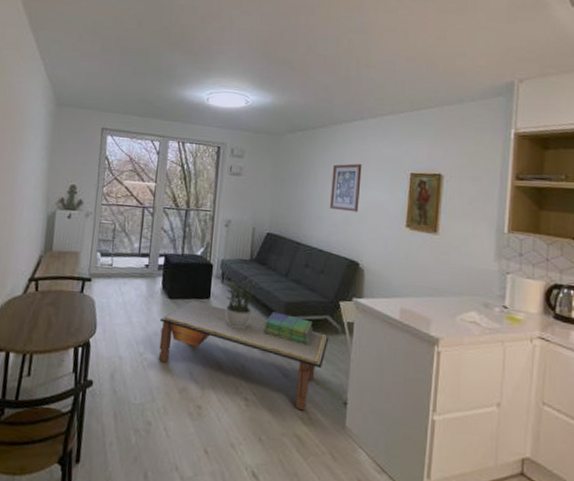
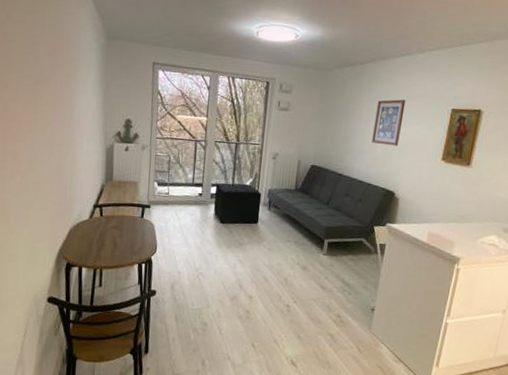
coffee table: present [158,301,329,411] -> none [212,225,363,315]
potted plant: present [226,277,260,329] -> none [271,204,303,249]
stack of books: present [263,312,314,345] -> none [304,235,350,263]

